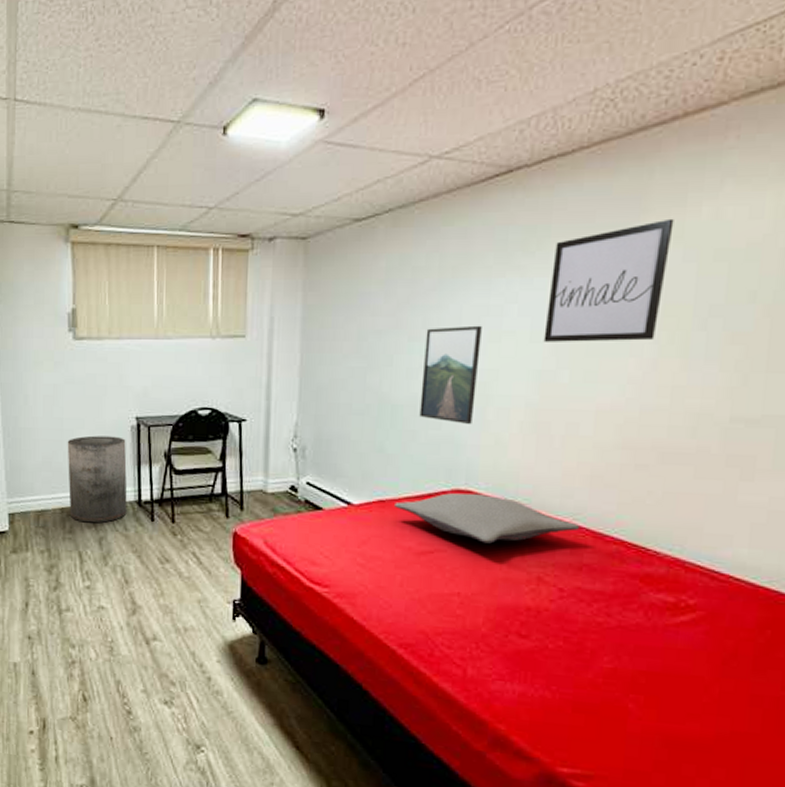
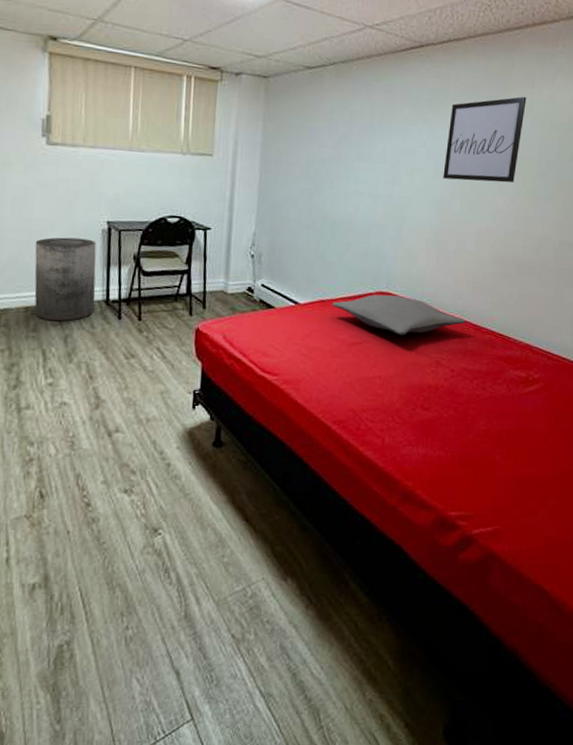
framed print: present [419,325,482,424] -> none [353,161,400,239]

